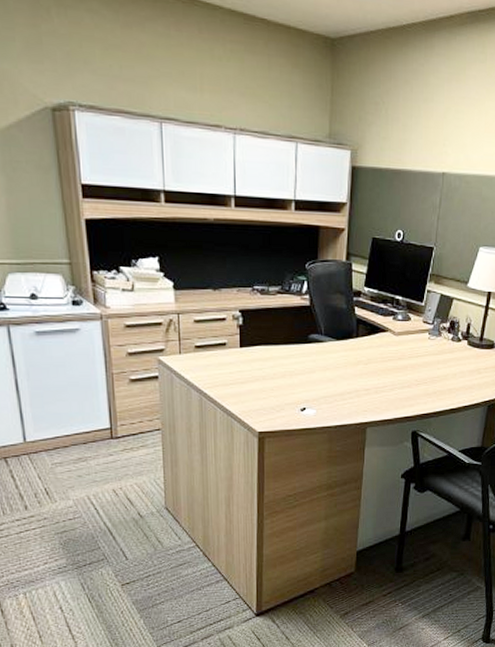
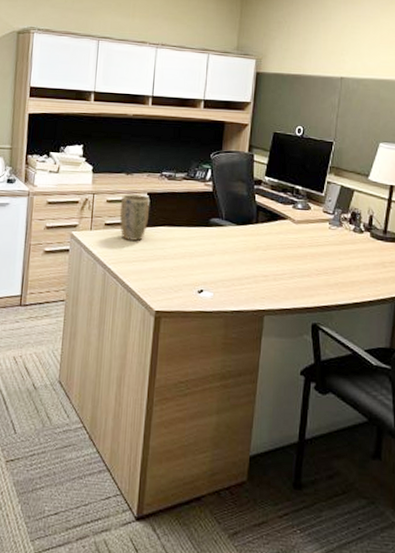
plant pot: none [210,312,244,364] -> present [119,194,150,242]

